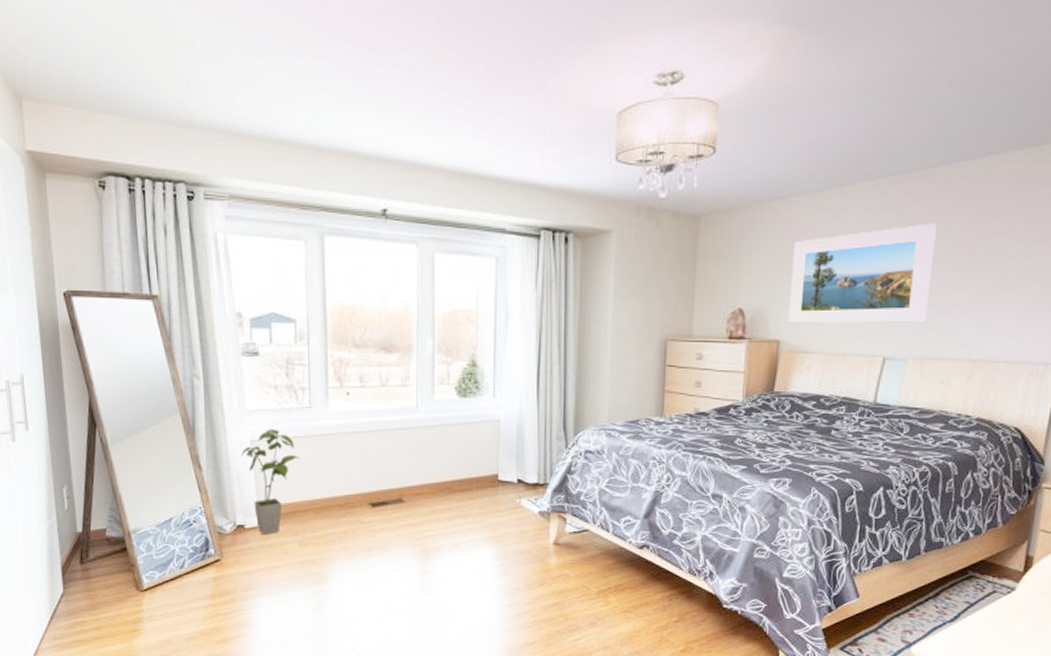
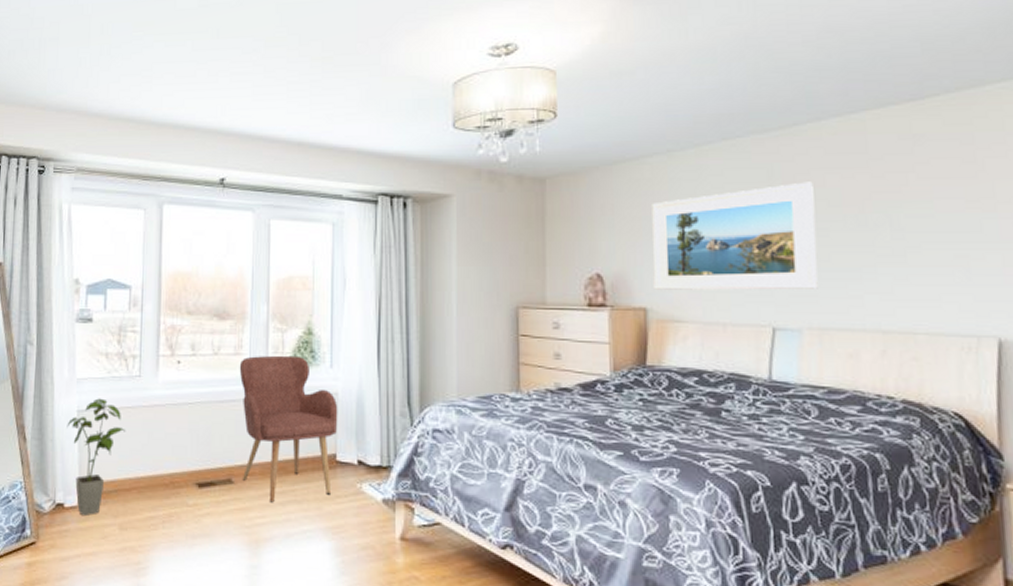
armchair: none [407,386,500,518] -> present [239,355,338,503]

